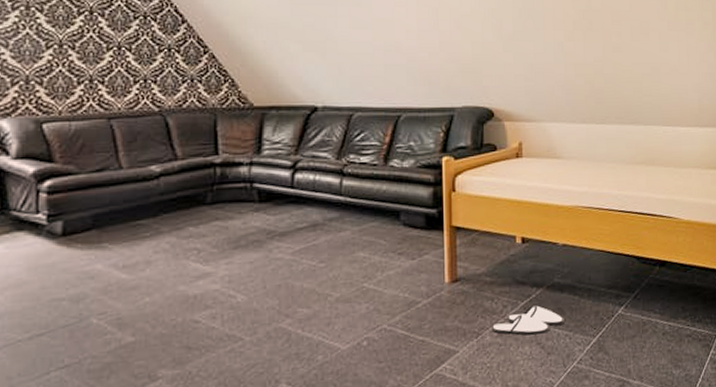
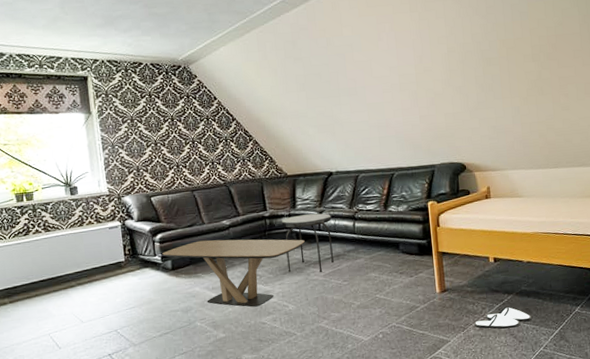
coffee table: none [49,192,269,297] -> present [162,239,305,307]
side table: none [238,163,311,248] -> present [281,213,335,272]

